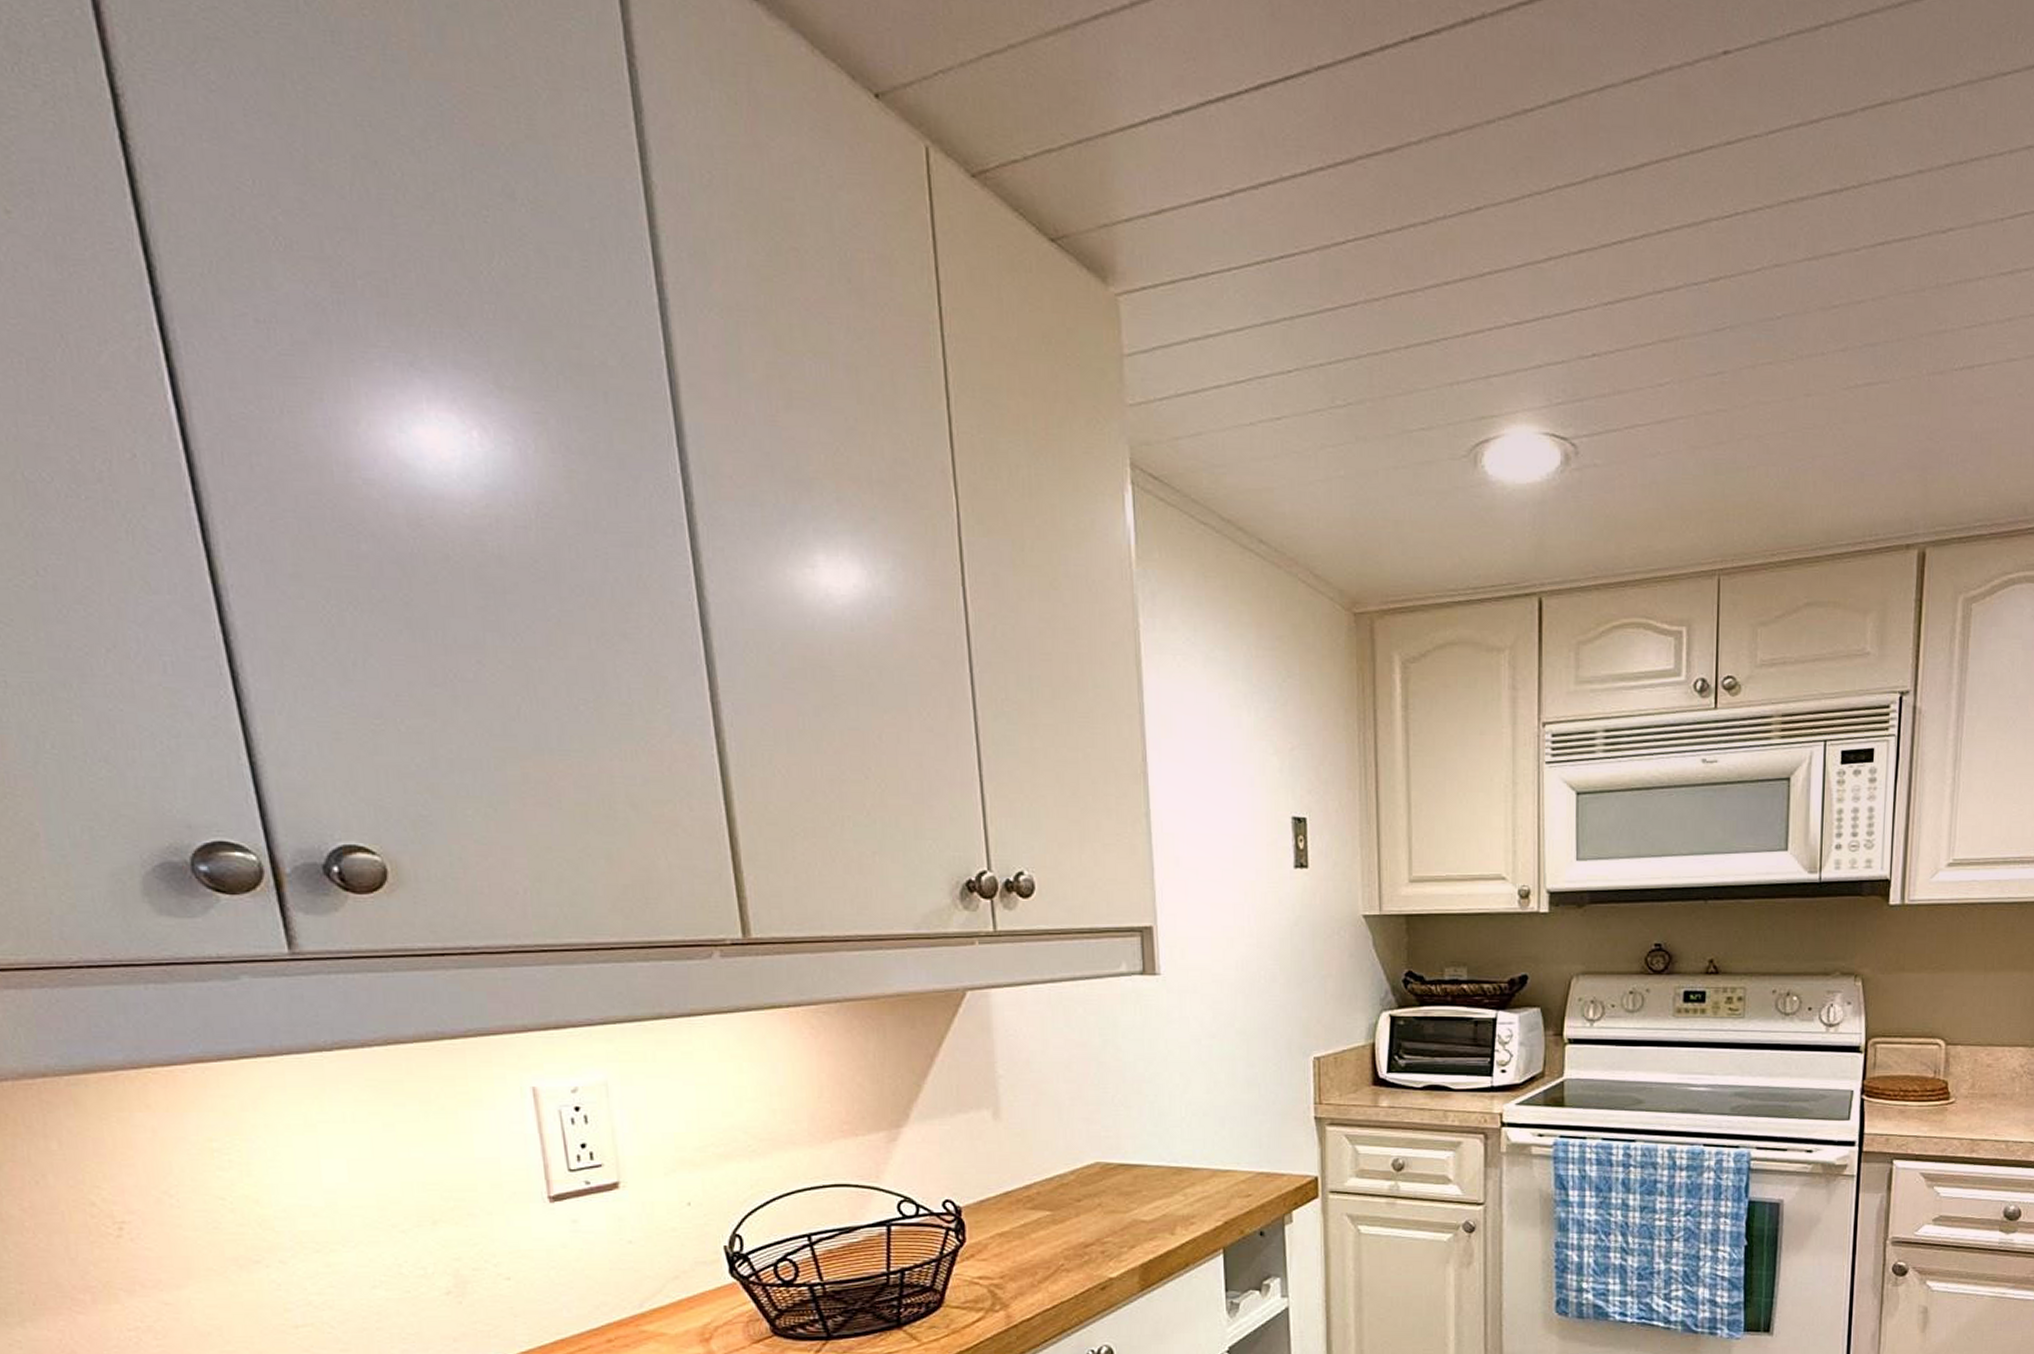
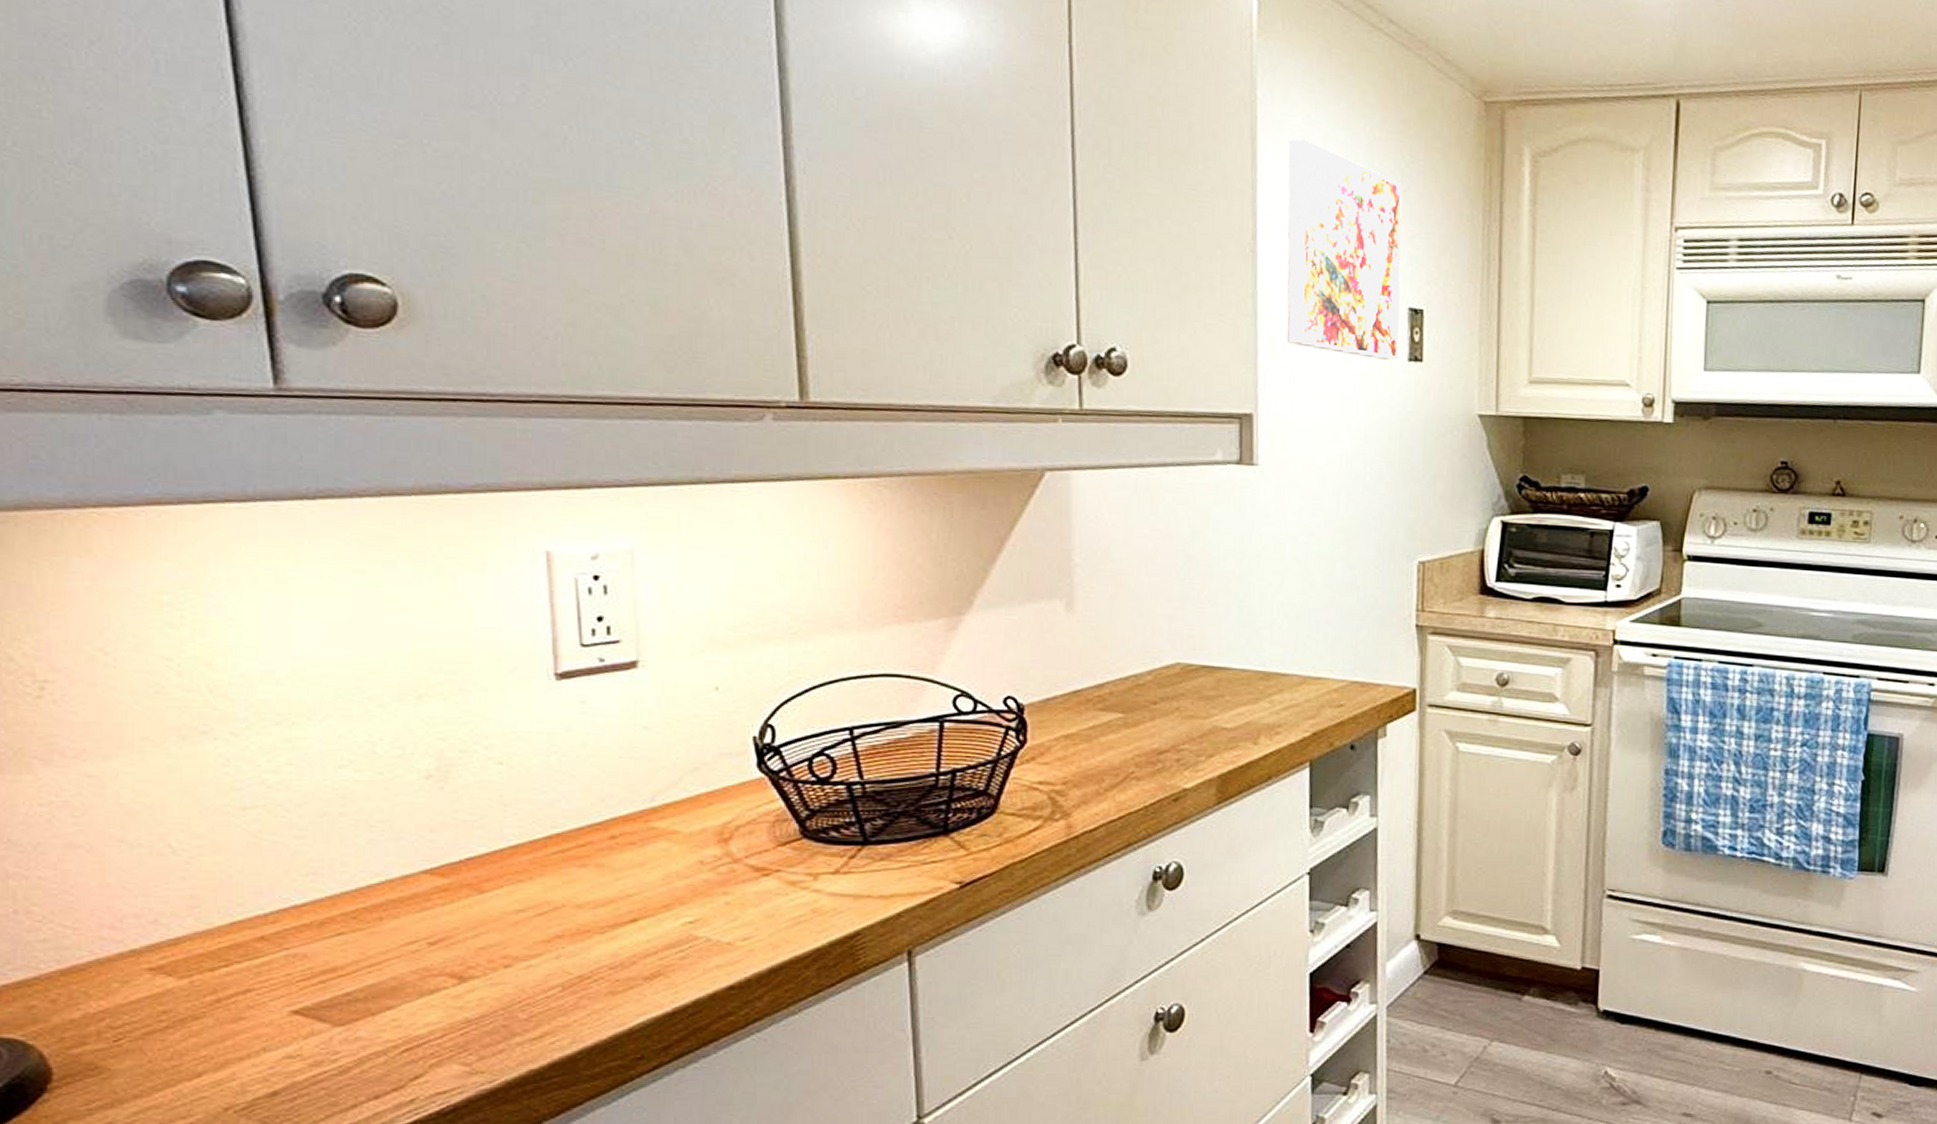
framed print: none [1171,661,1285,868] -> present [1287,138,1403,360]

